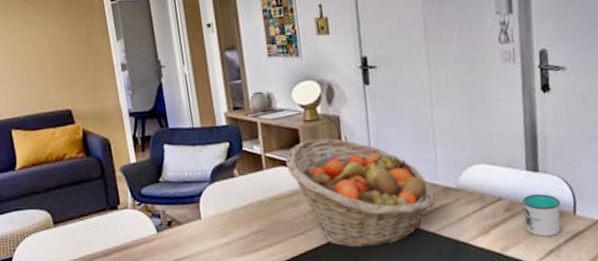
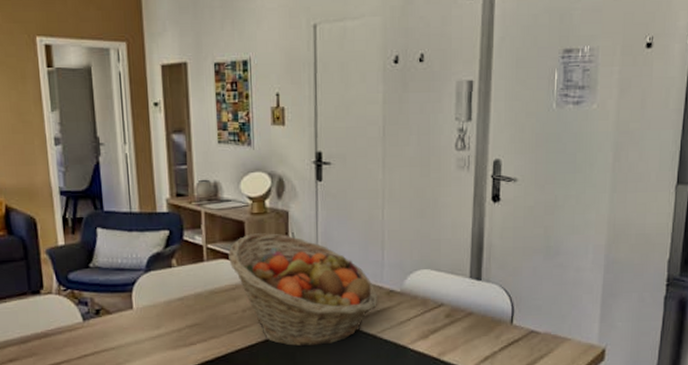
mug: present [522,194,562,237] -> none [463,302,500,344]

